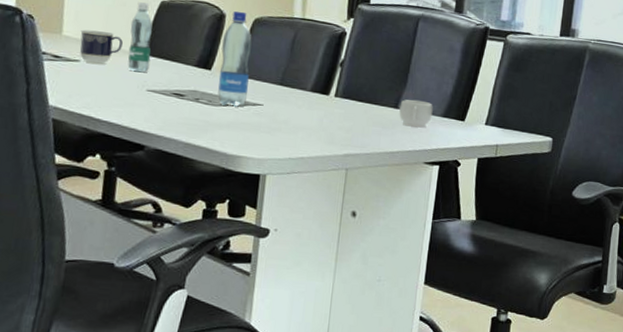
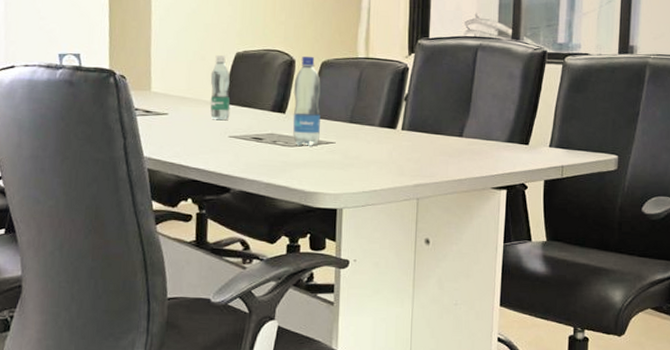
cup: present [79,29,123,65] -> none [167,85,205,117]
cup: present [399,99,433,128] -> none [464,127,497,154]

